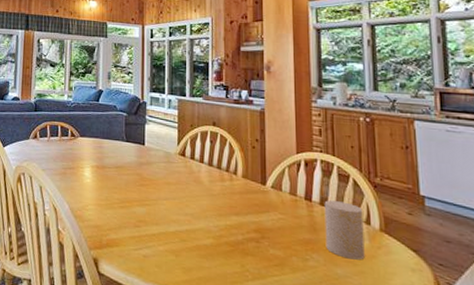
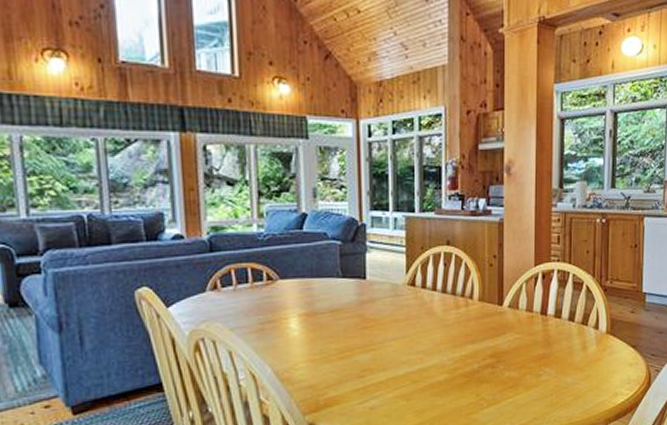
cup: present [324,200,365,260] -> none [558,310,593,366]

